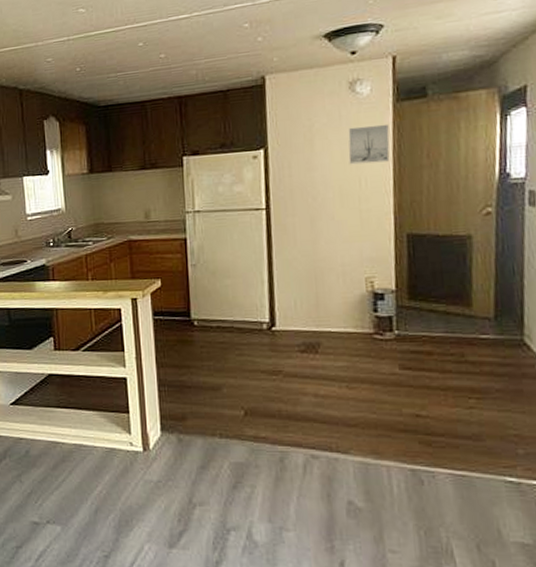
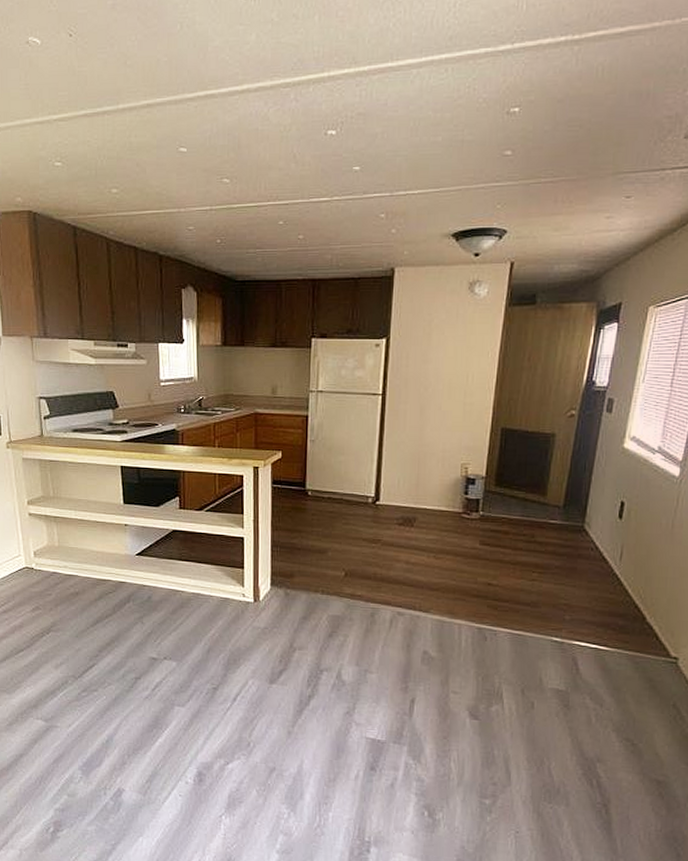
wall art: present [348,123,390,165] -> none [460,326,499,361]

